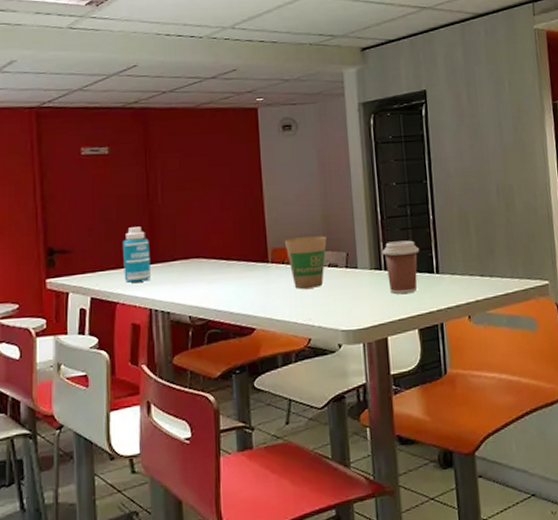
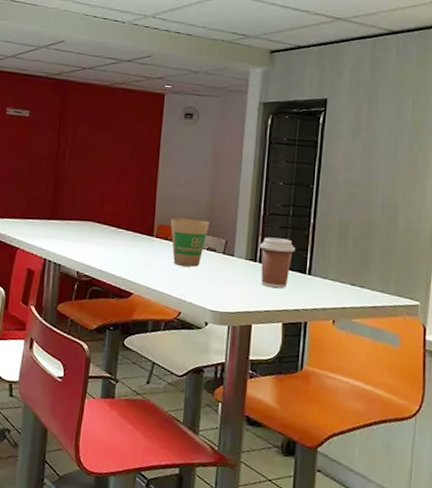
bottle: present [123,227,151,283] -> none [26,184,53,234]

